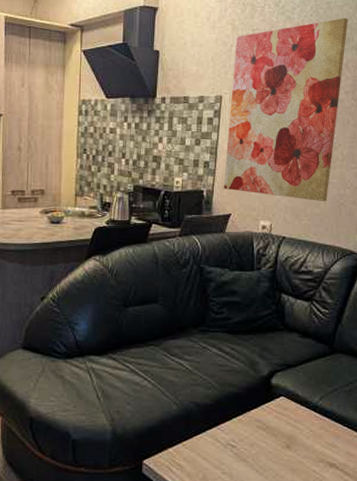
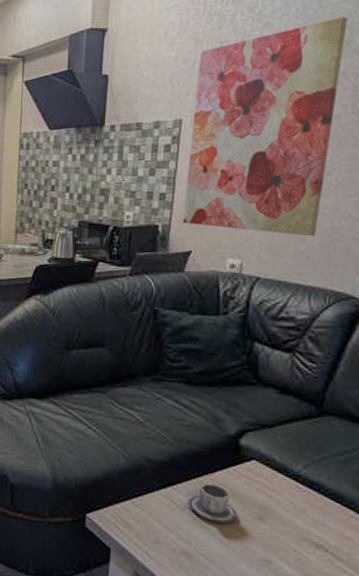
cup: none [230,420,270,455] -> present [188,482,238,523]

